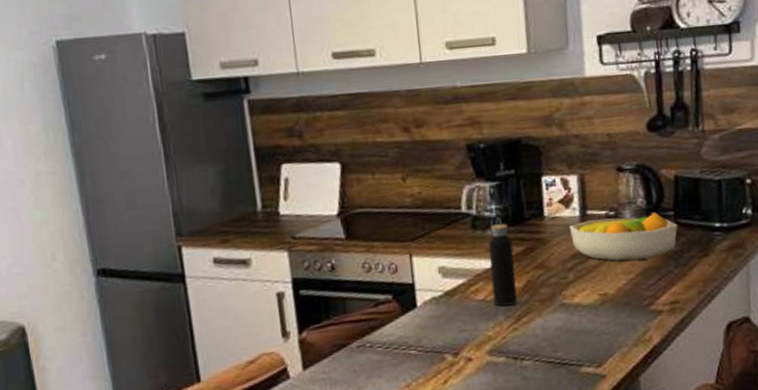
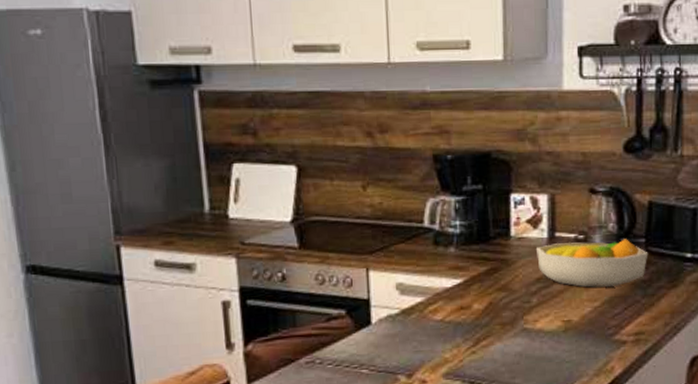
water bottle: present [489,217,517,307] -> none [450,234,477,329]

